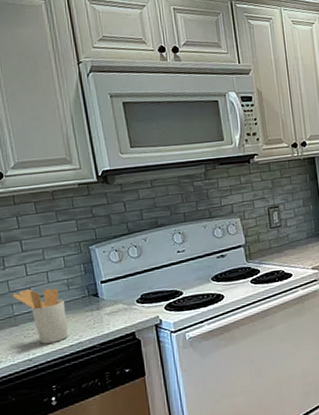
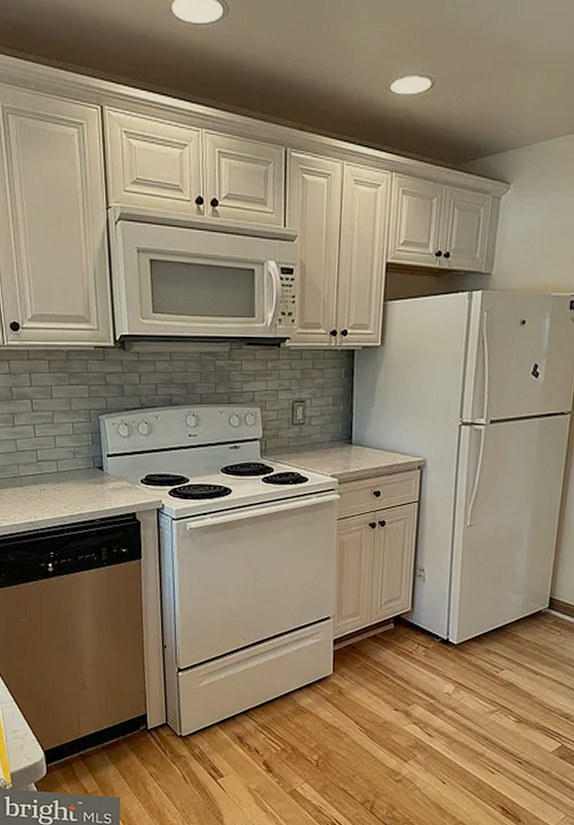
utensil holder: present [12,288,68,344] -> none [19,451,70,510]

